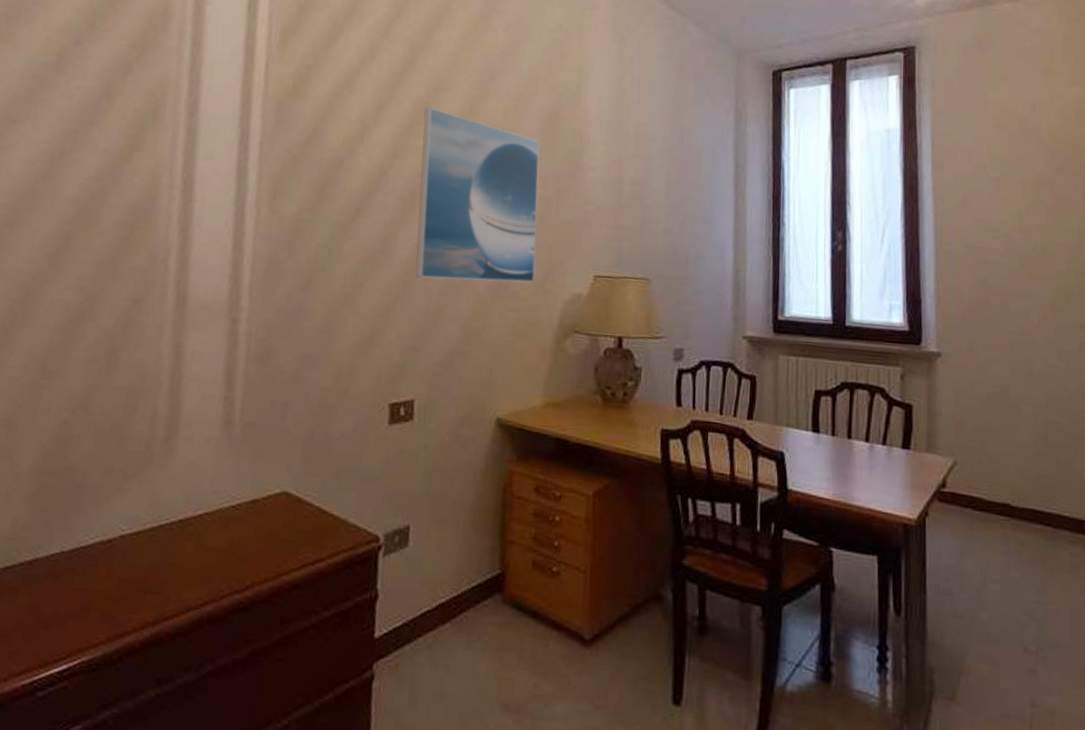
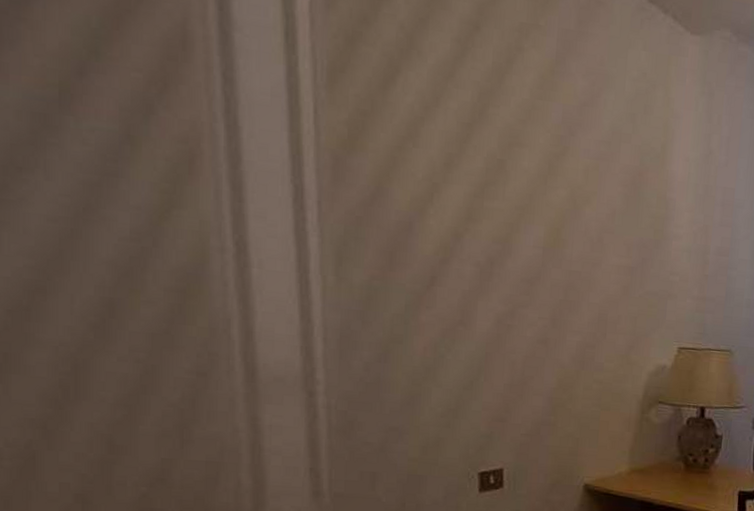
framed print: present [415,107,540,283] -> none [497,164,623,355]

